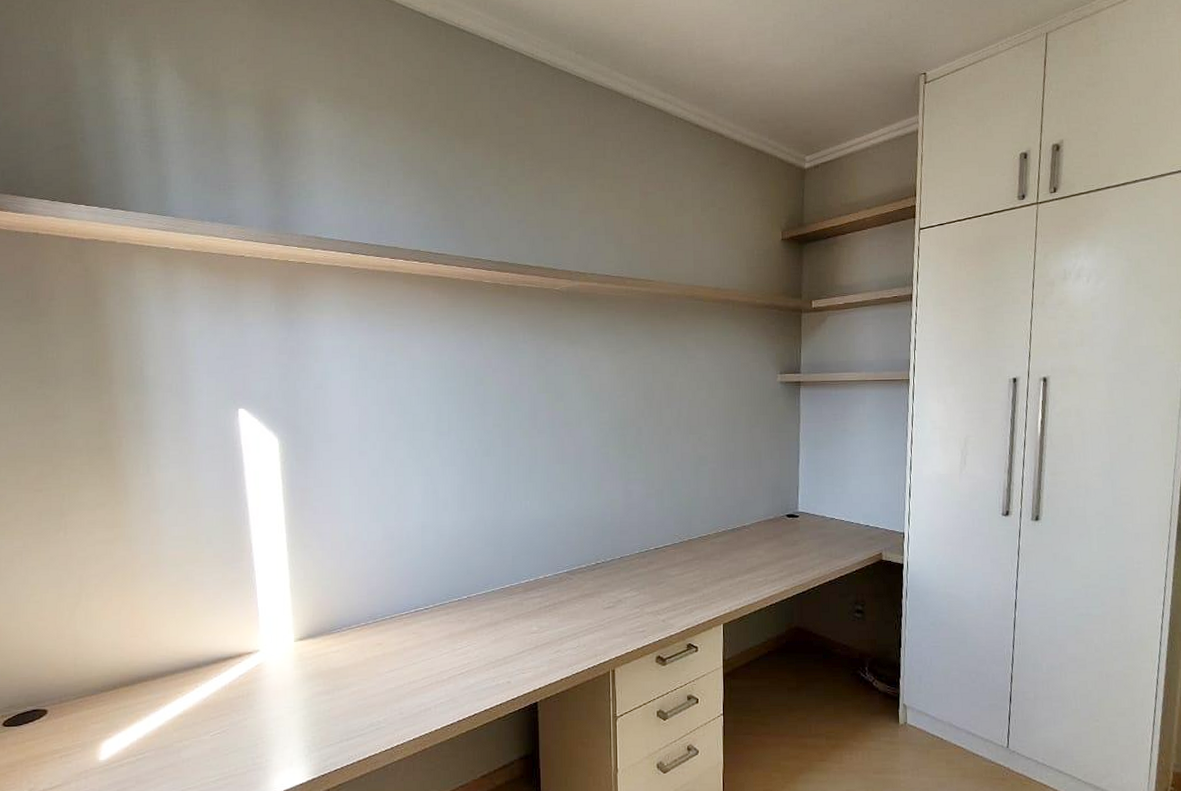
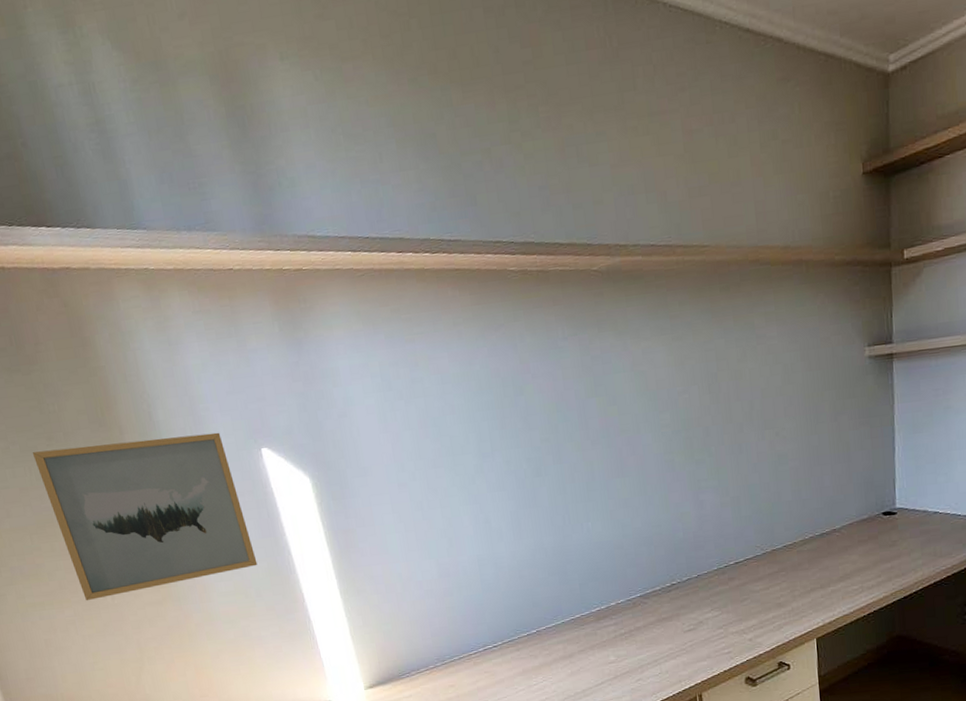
wall art: none [21,391,214,534] -> present [32,432,258,601]

